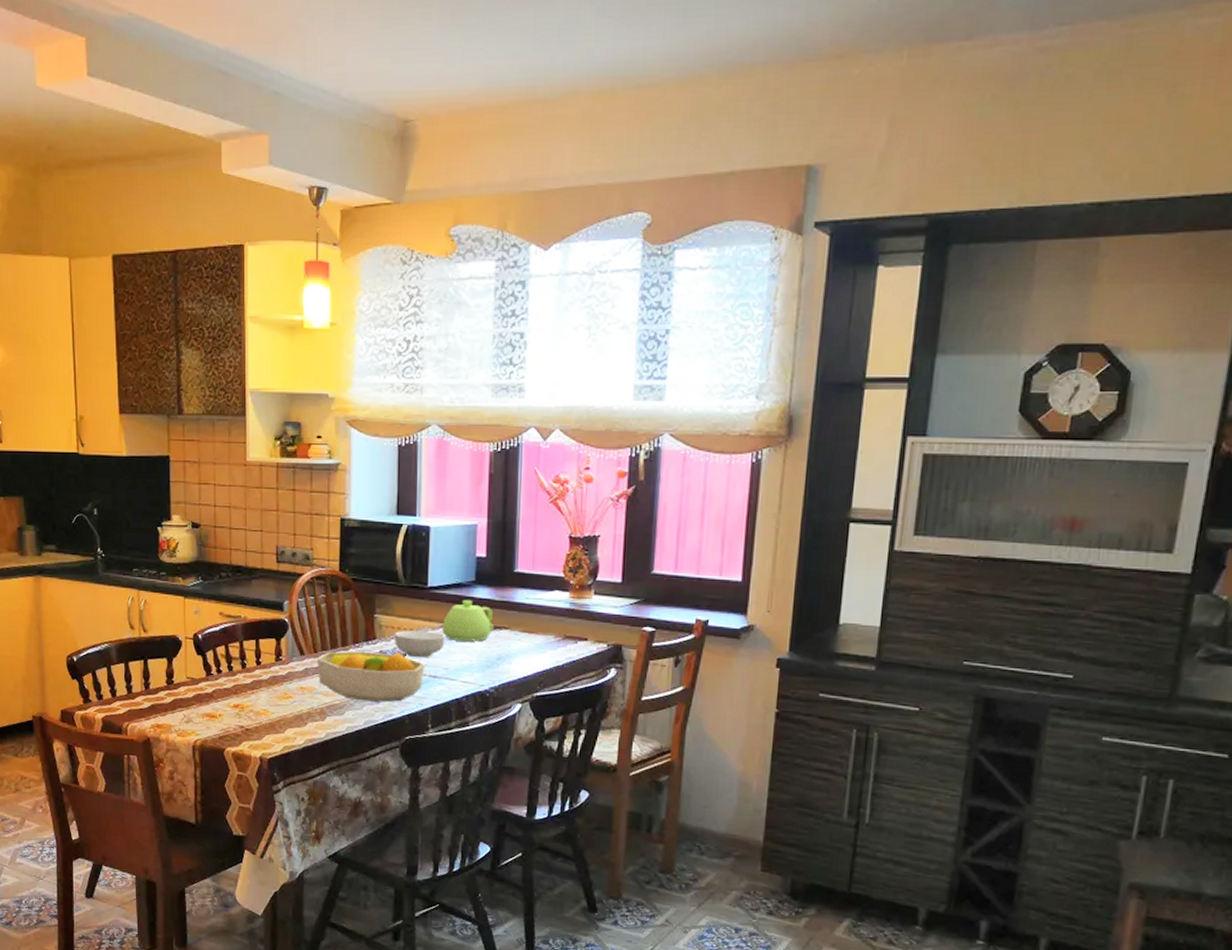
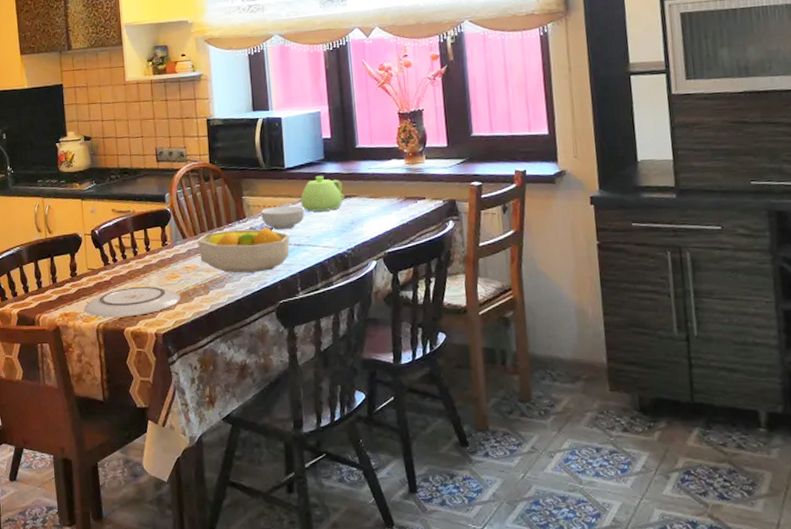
plate: none [180,703,292,736] -> present [84,286,181,318]

